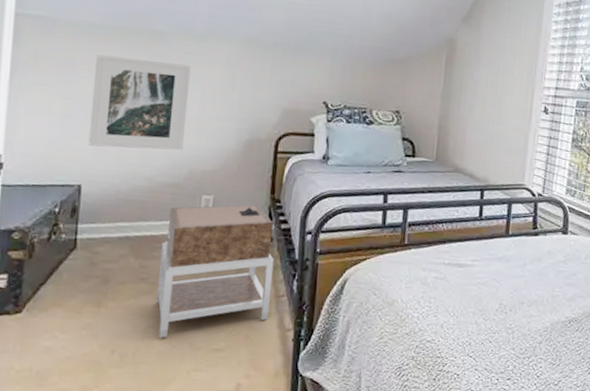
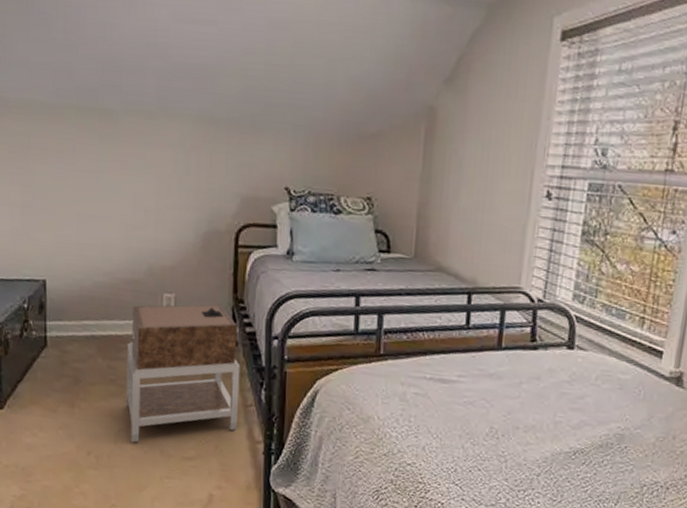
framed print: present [88,55,191,151] -> none [48,138,143,244]

